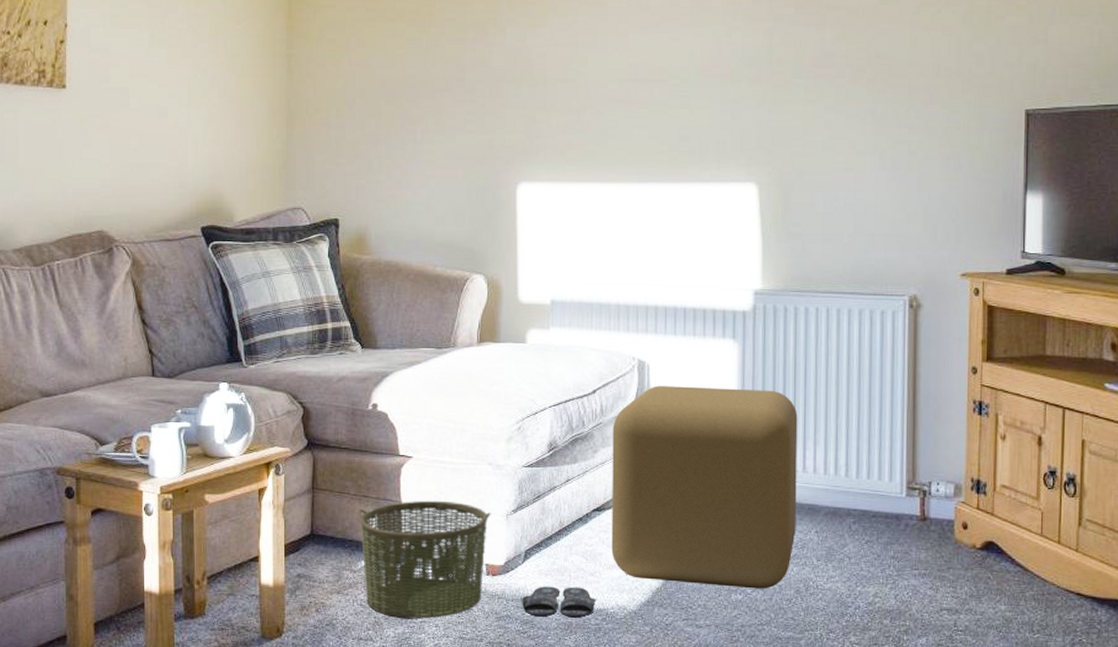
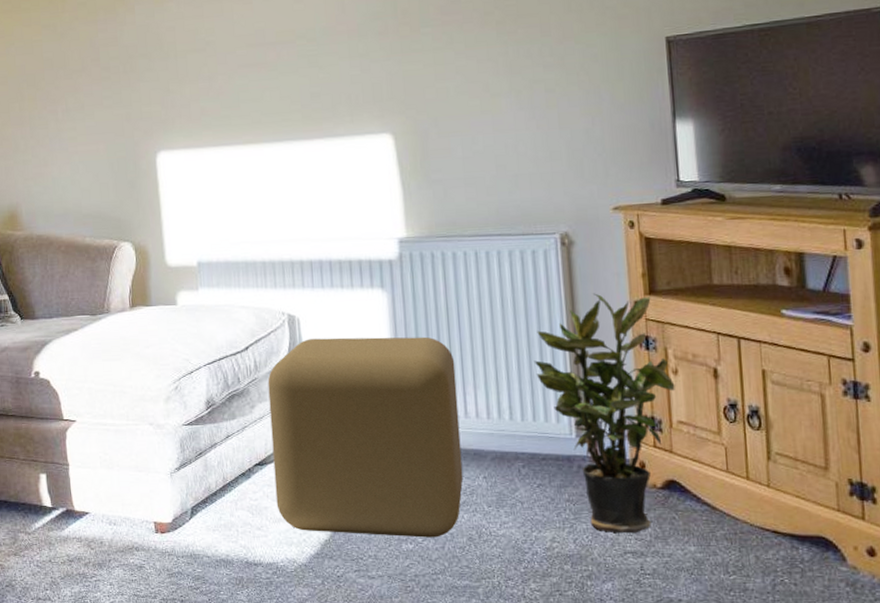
basket: present [358,500,491,619] -> none [28,461,156,577]
slippers: present [522,586,597,618] -> none [192,541,266,572]
potted plant: none [873,356,1002,591] -> present [533,293,675,534]

